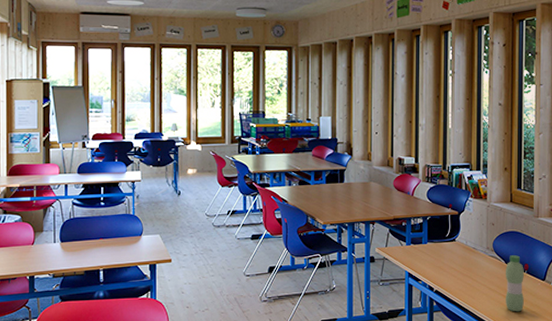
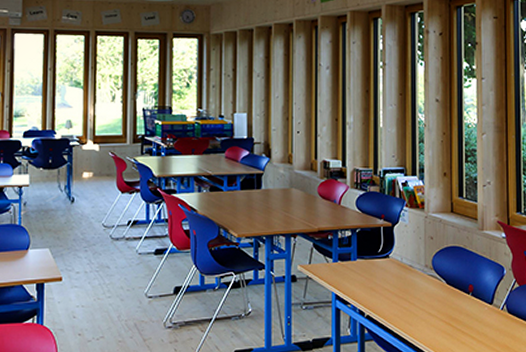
water bottle: present [506,255,524,312] -> none [447,274,469,342]

